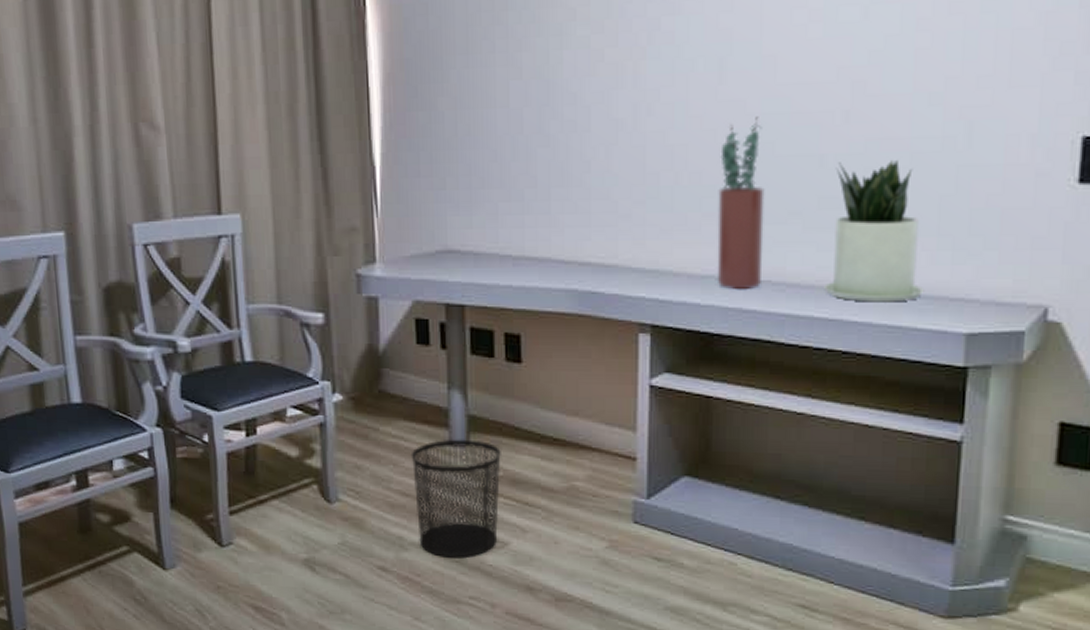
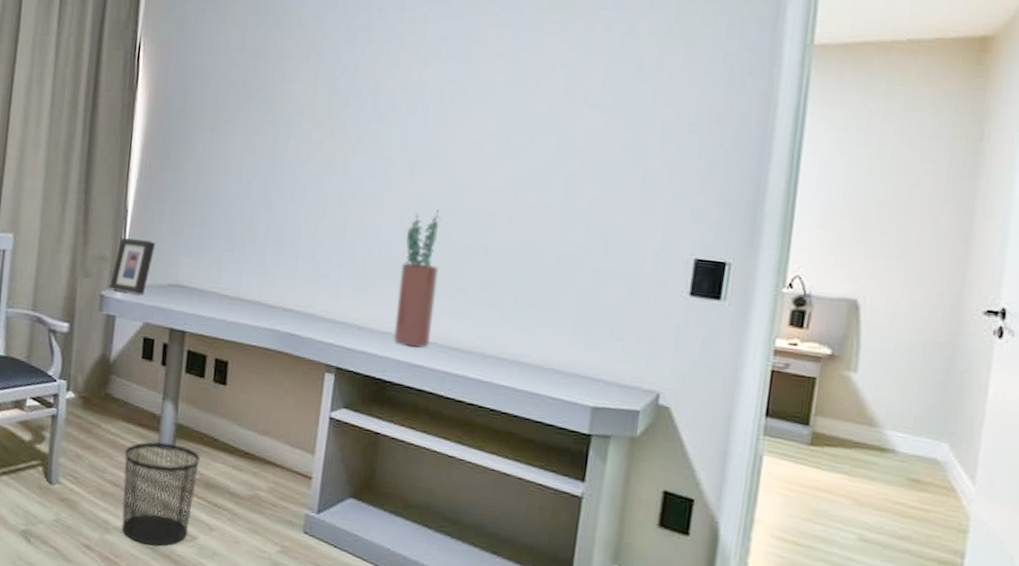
picture frame: none [366,201,415,269] -> present [109,238,156,296]
planter: present [824,161,925,302] -> none [480,254,561,374]

